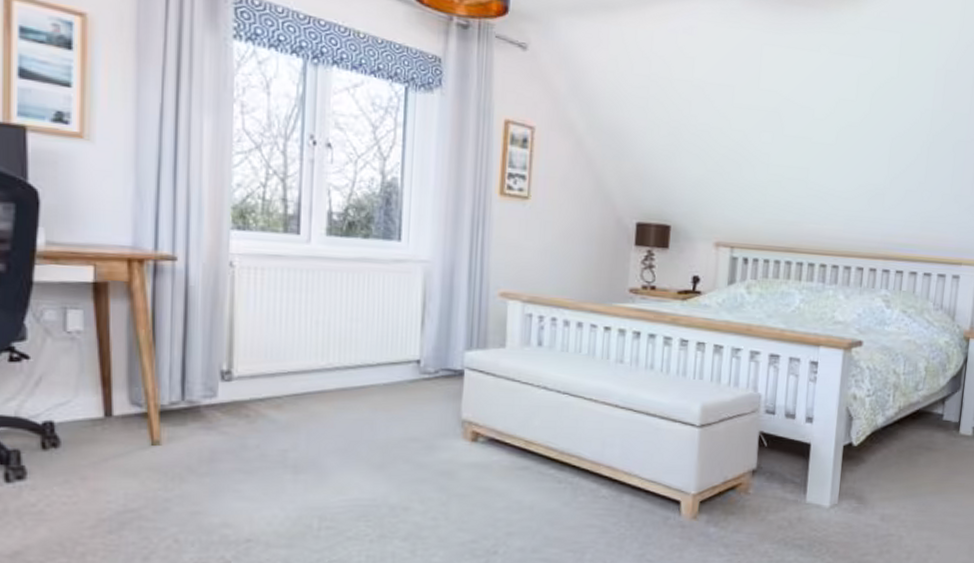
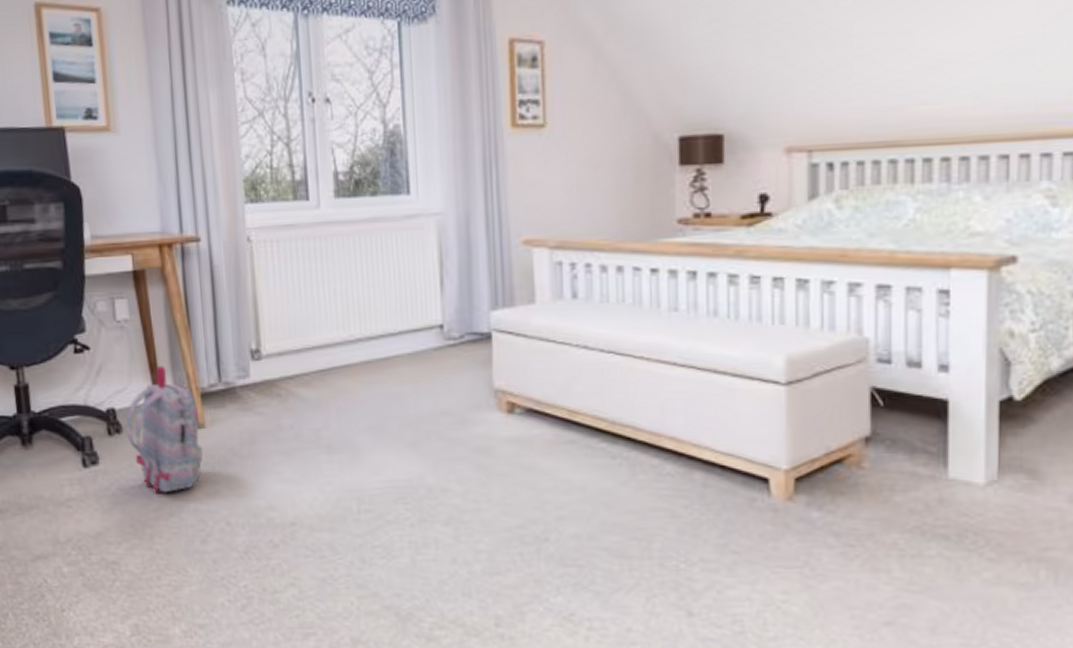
backpack: none [64,381,156,510] -> present [125,366,203,493]

